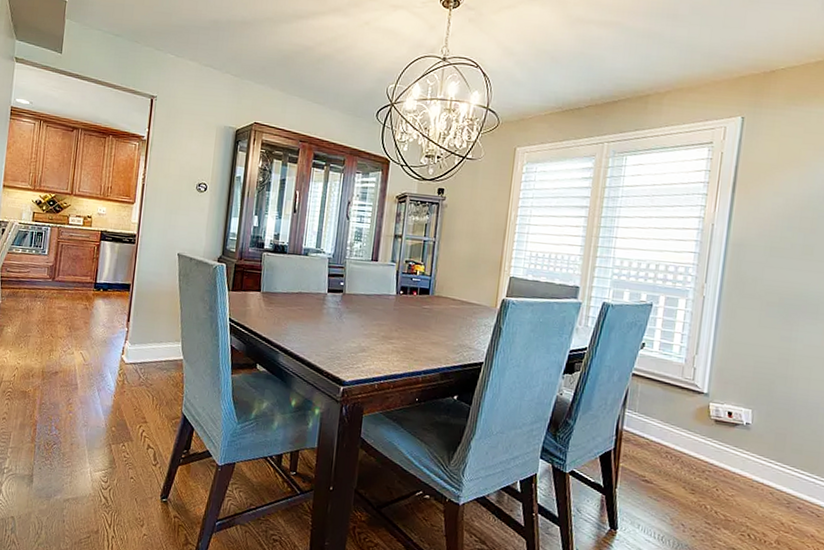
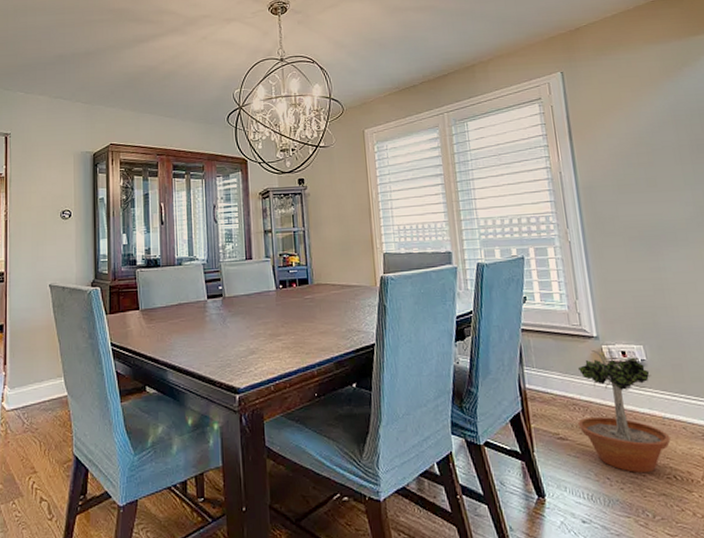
potted tree: none [666,401,755,528] -> present [577,343,671,474]

